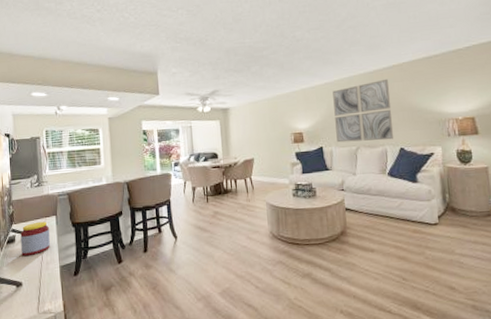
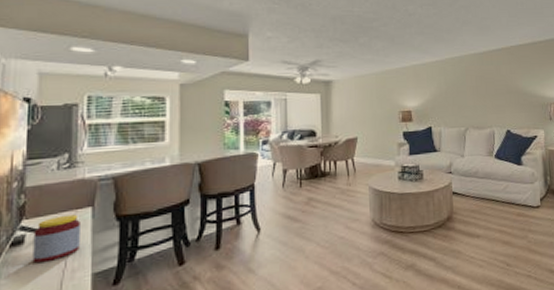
wall art: present [332,78,394,143] -> none [443,60,502,123]

